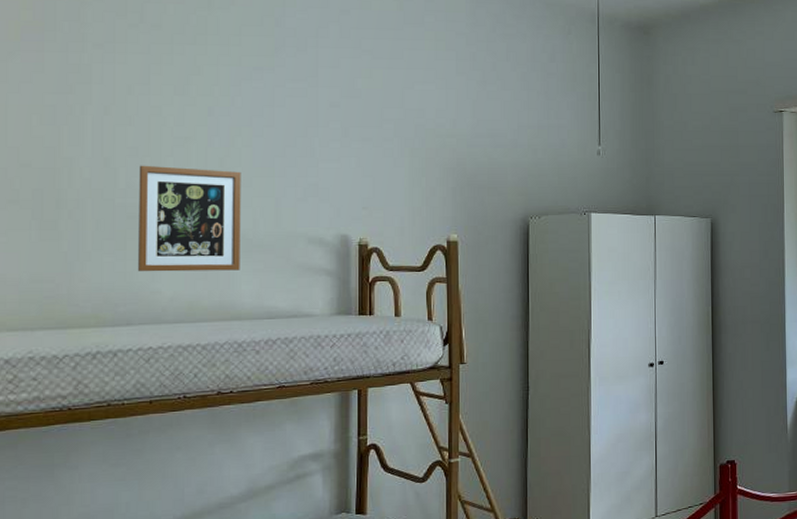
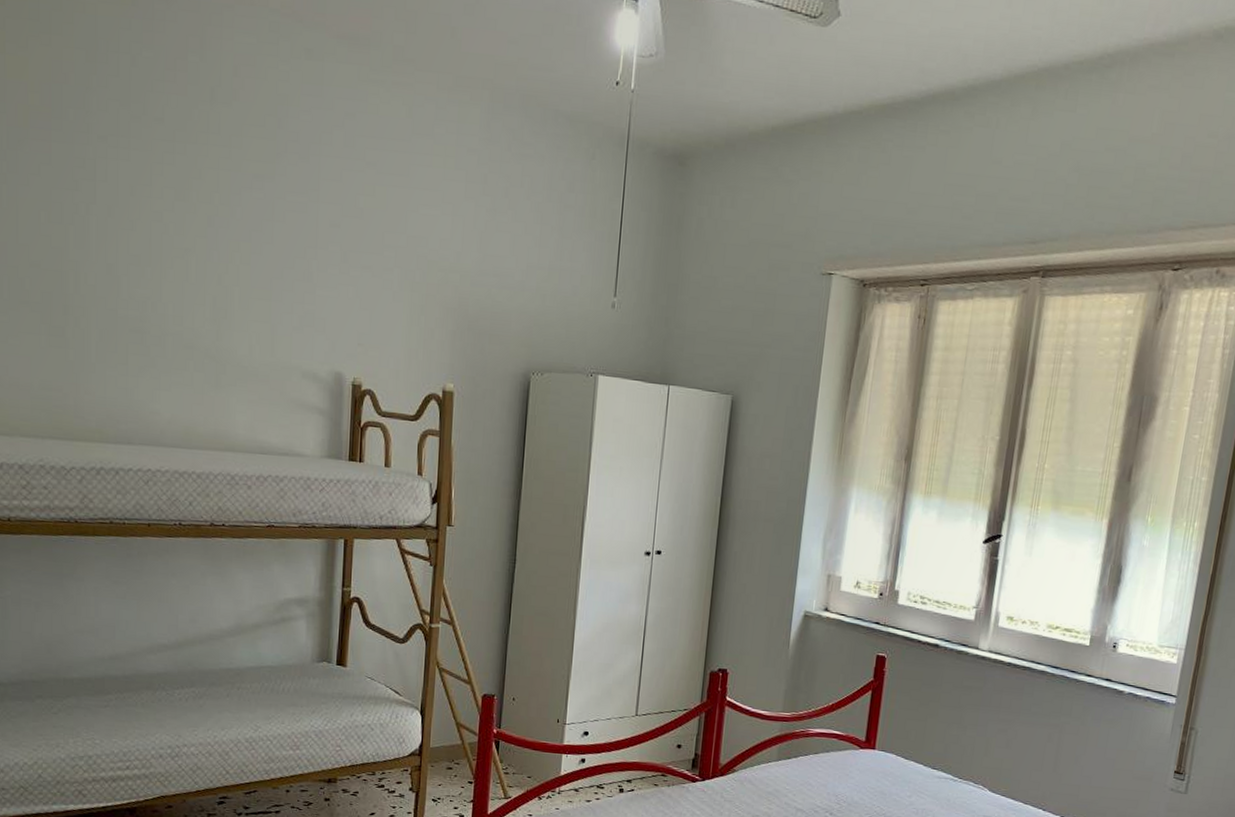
picture frame: present [138,165,241,272] -> none [139,275,239,399]

